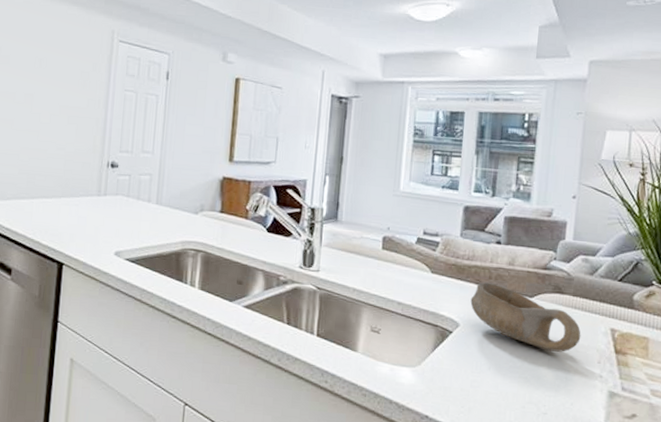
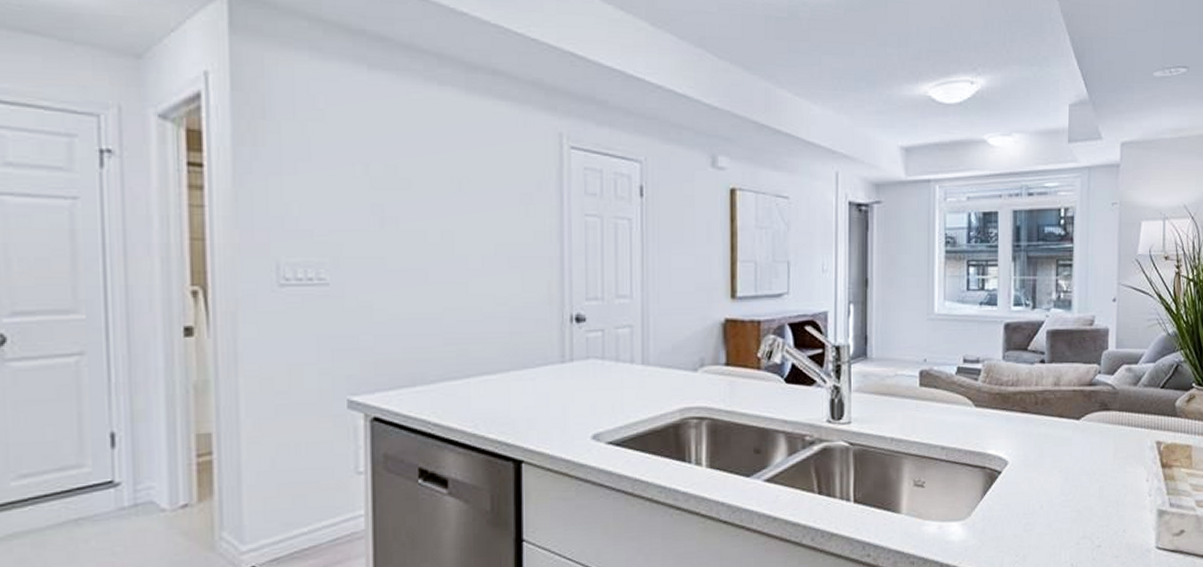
bowl: present [470,282,581,352] -> none [1018,409,1129,477]

